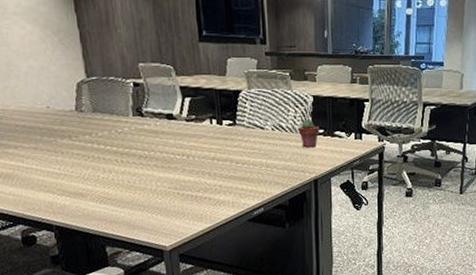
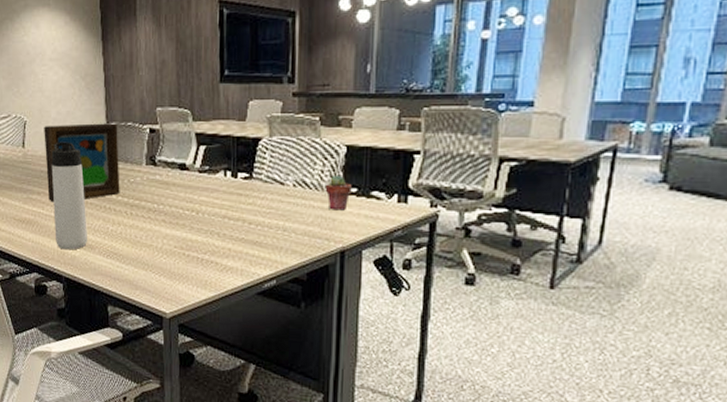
picture frame: none [14,78,108,155] -> present [44,123,120,203]
thermos bottle: none [26,96,77,200] -> present [51,142,87,250]

